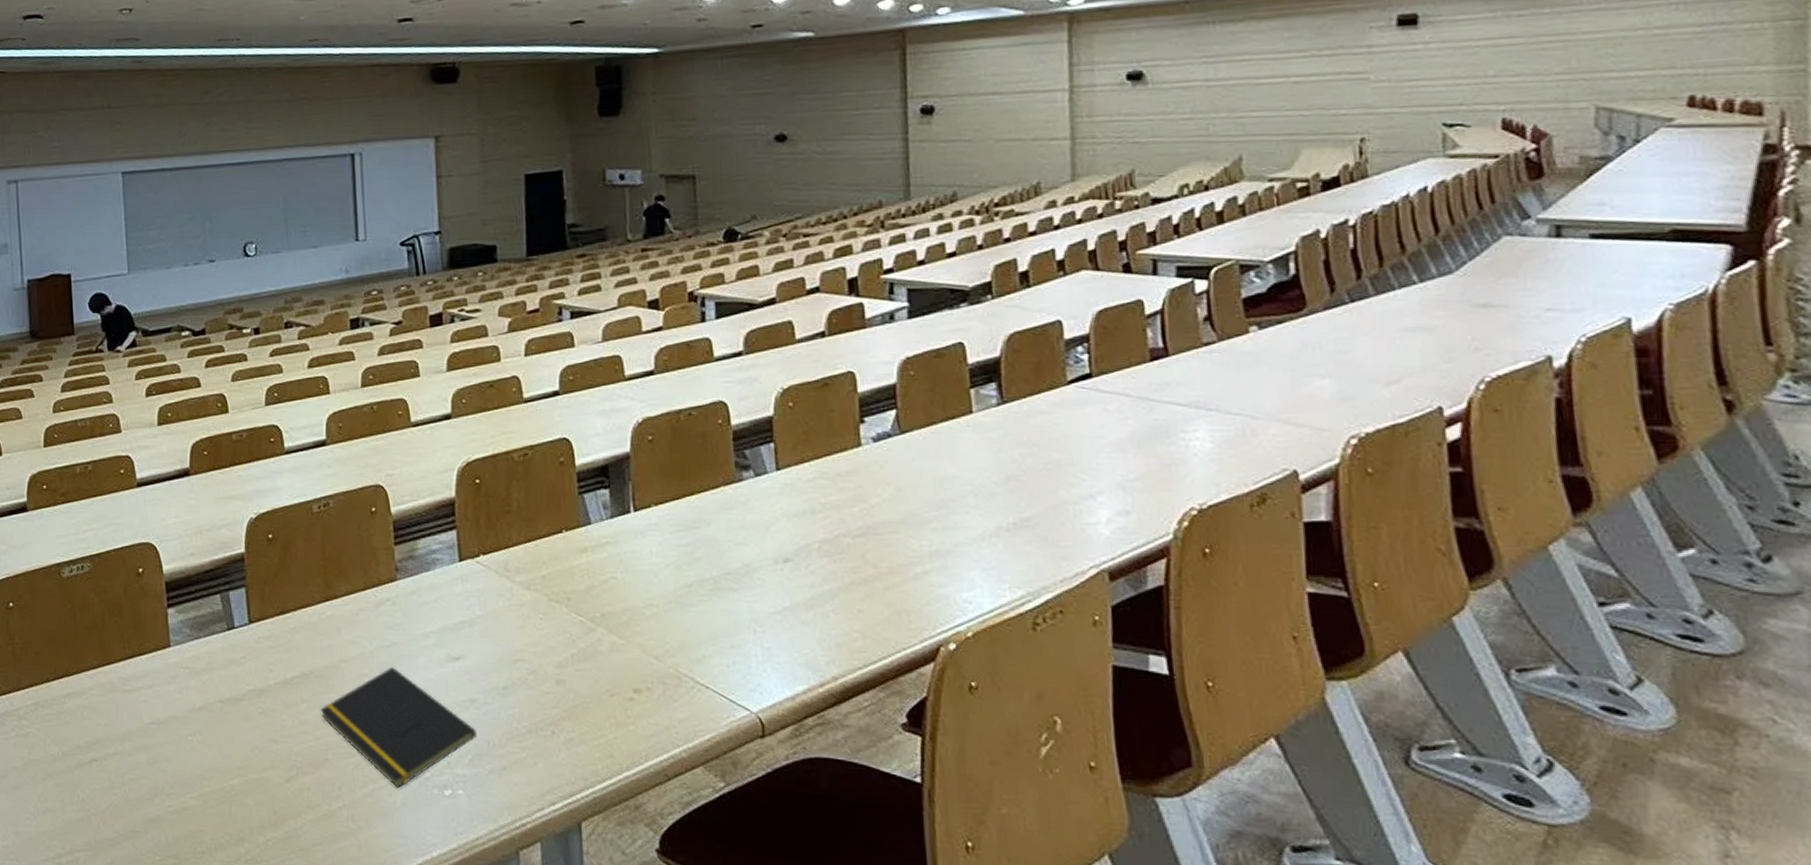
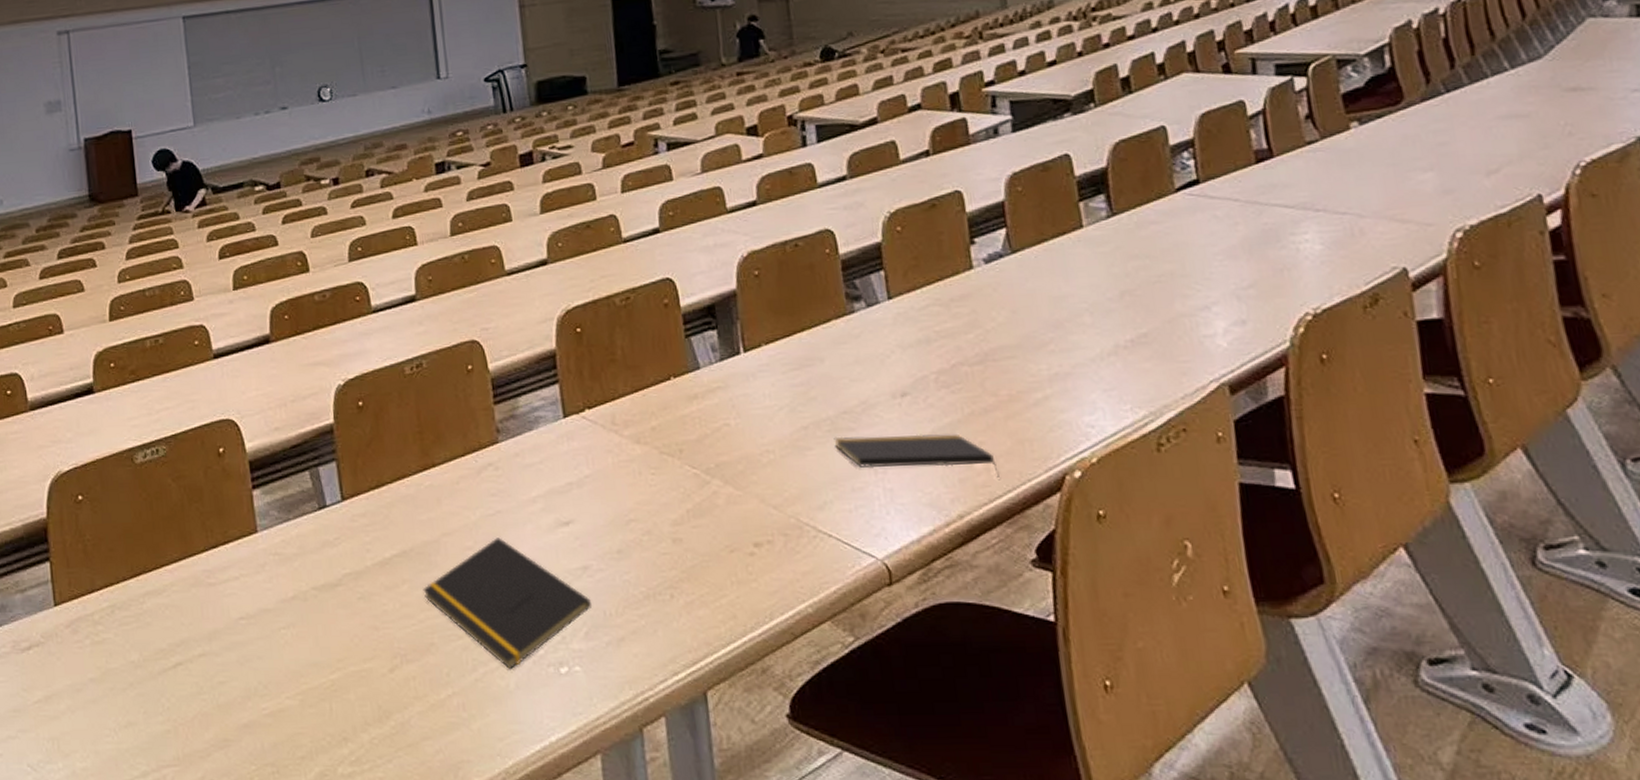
notepad: none [716,596,875,647] -> present [833,433,1000,481]

